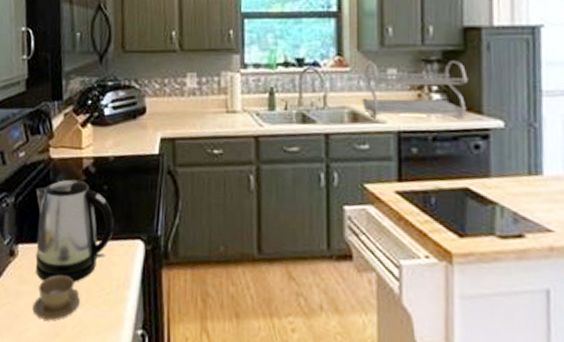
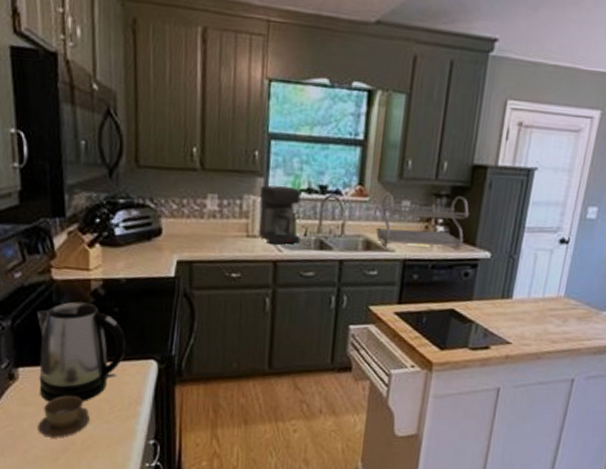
coffee maker: none [236,61,281,119] -> present [257,185,302,245]

